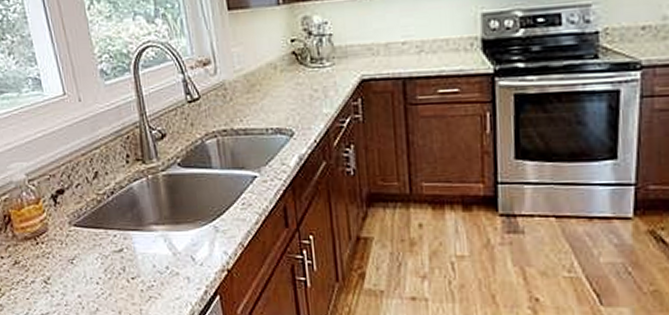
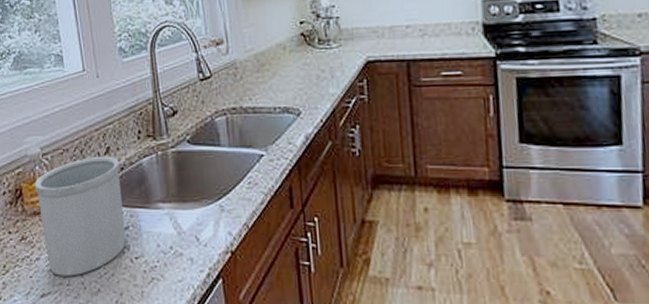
utensil holder: none [22,180,121,297] -> present [34,156,126,276]

